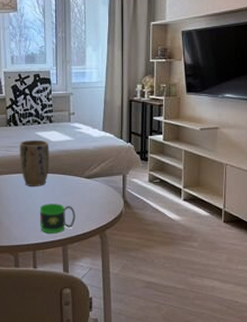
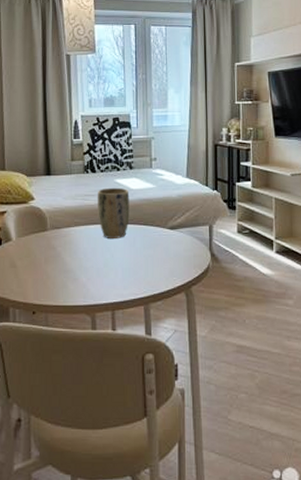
mug: present [39,203,76,233] -> none [118,257,159,291]

